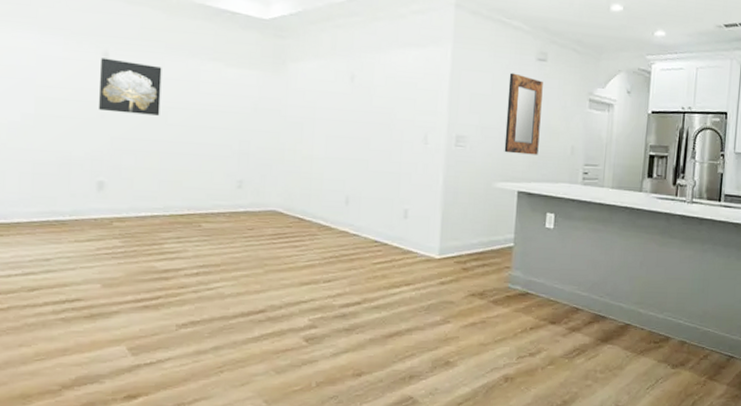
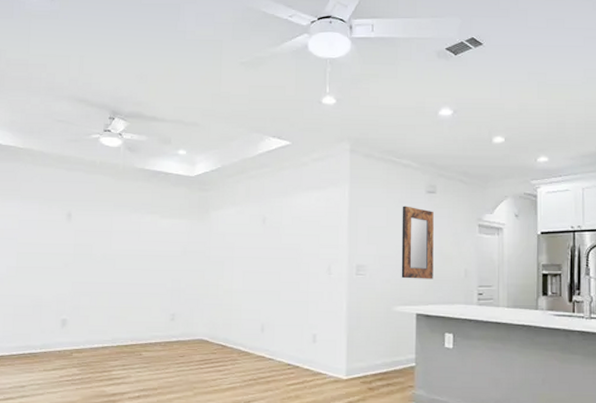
wall art: present [98,58,162,116] -> none [63,218,111,262]

